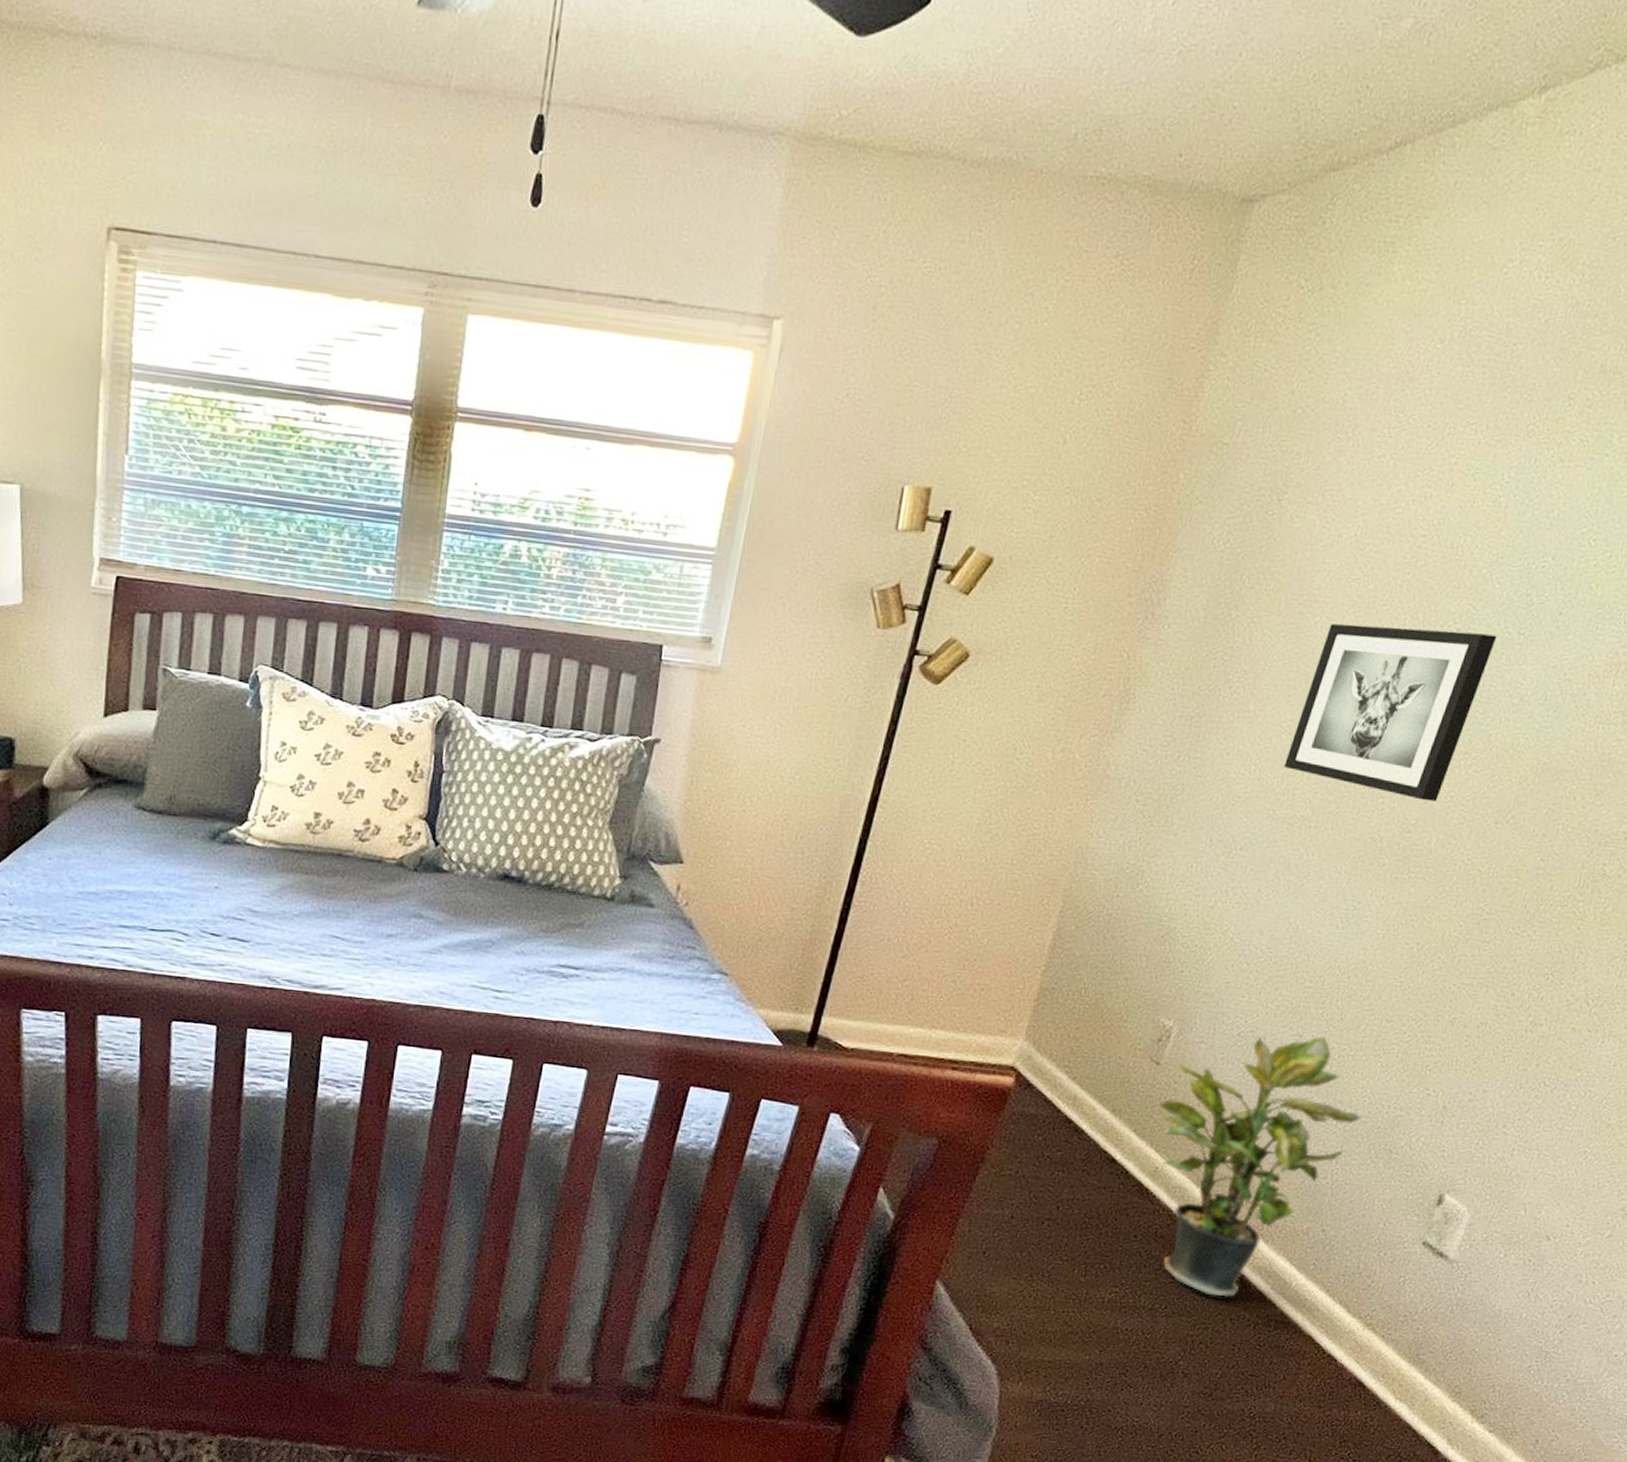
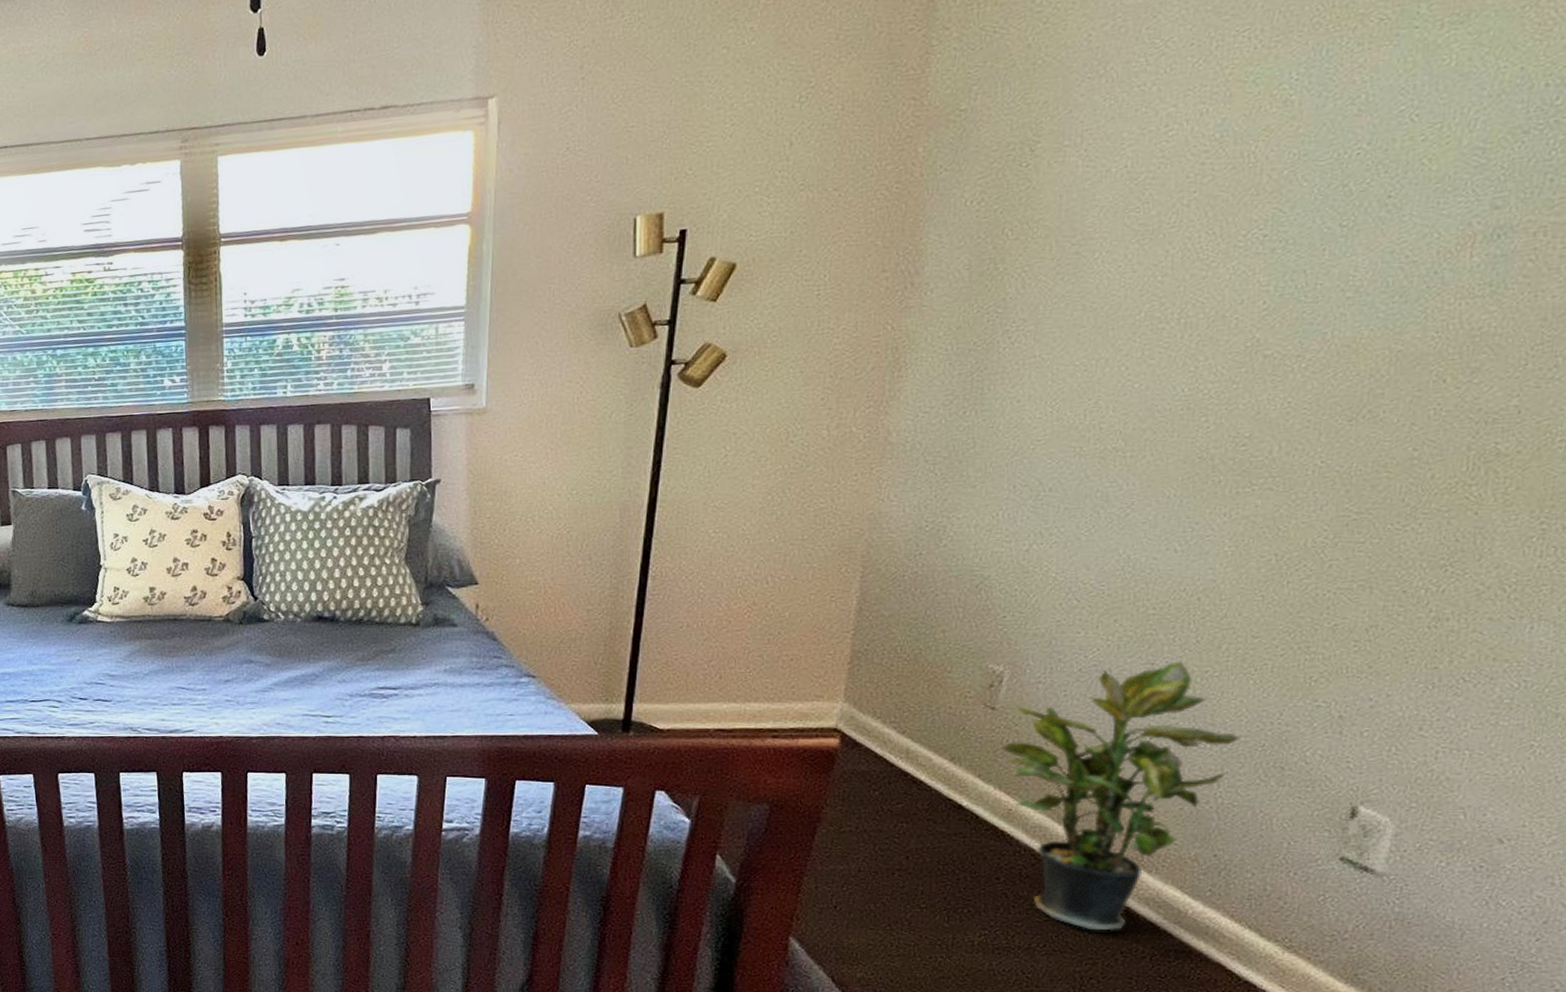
wall art: present [1284,624,1498,802] -> none [1084,233,1315,412]

